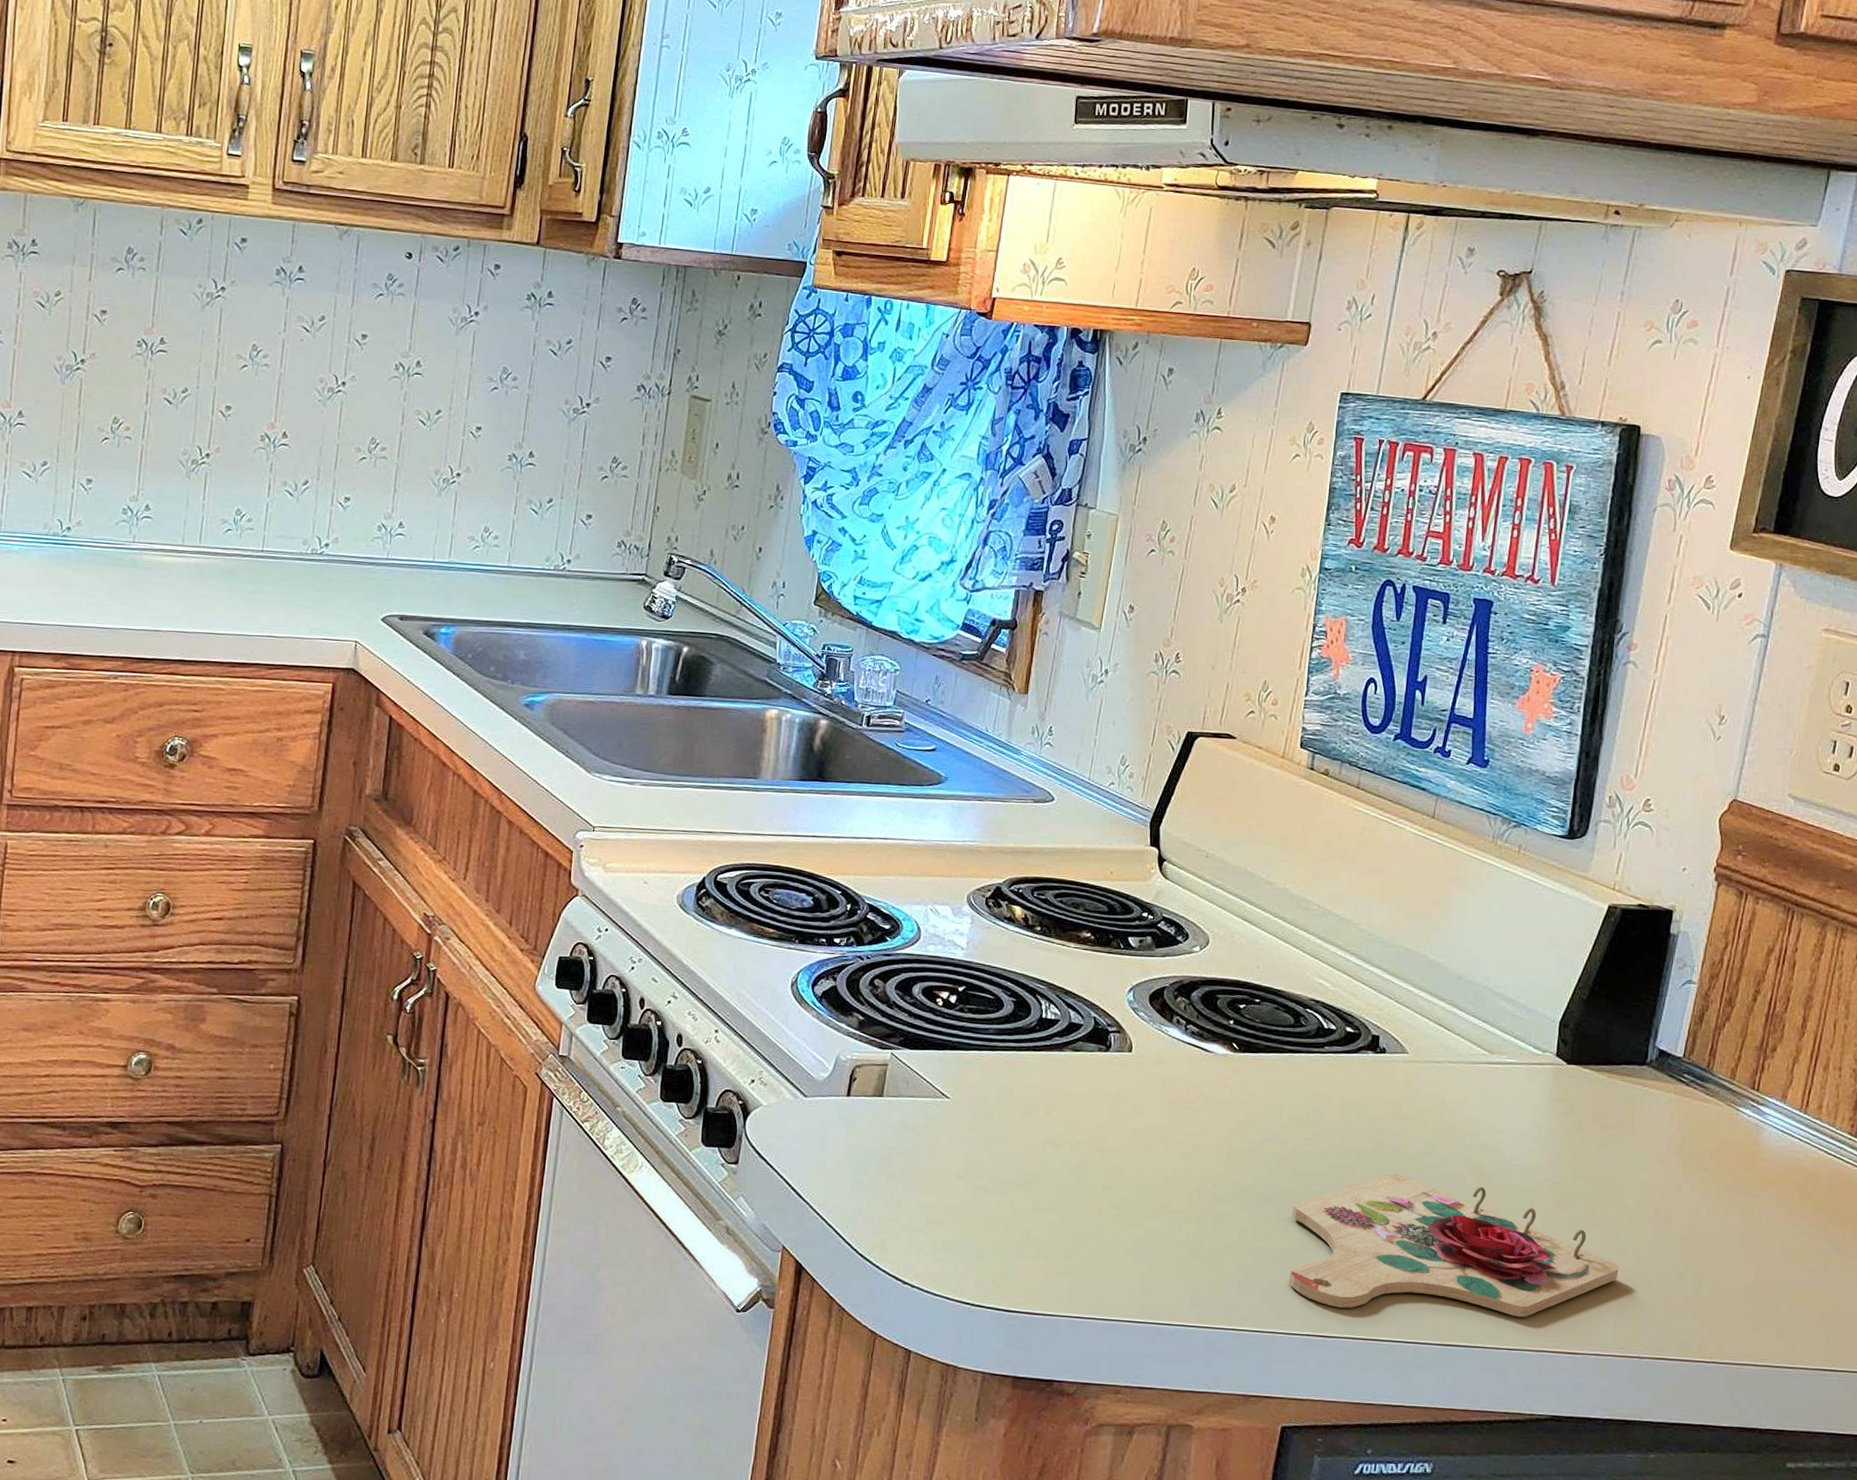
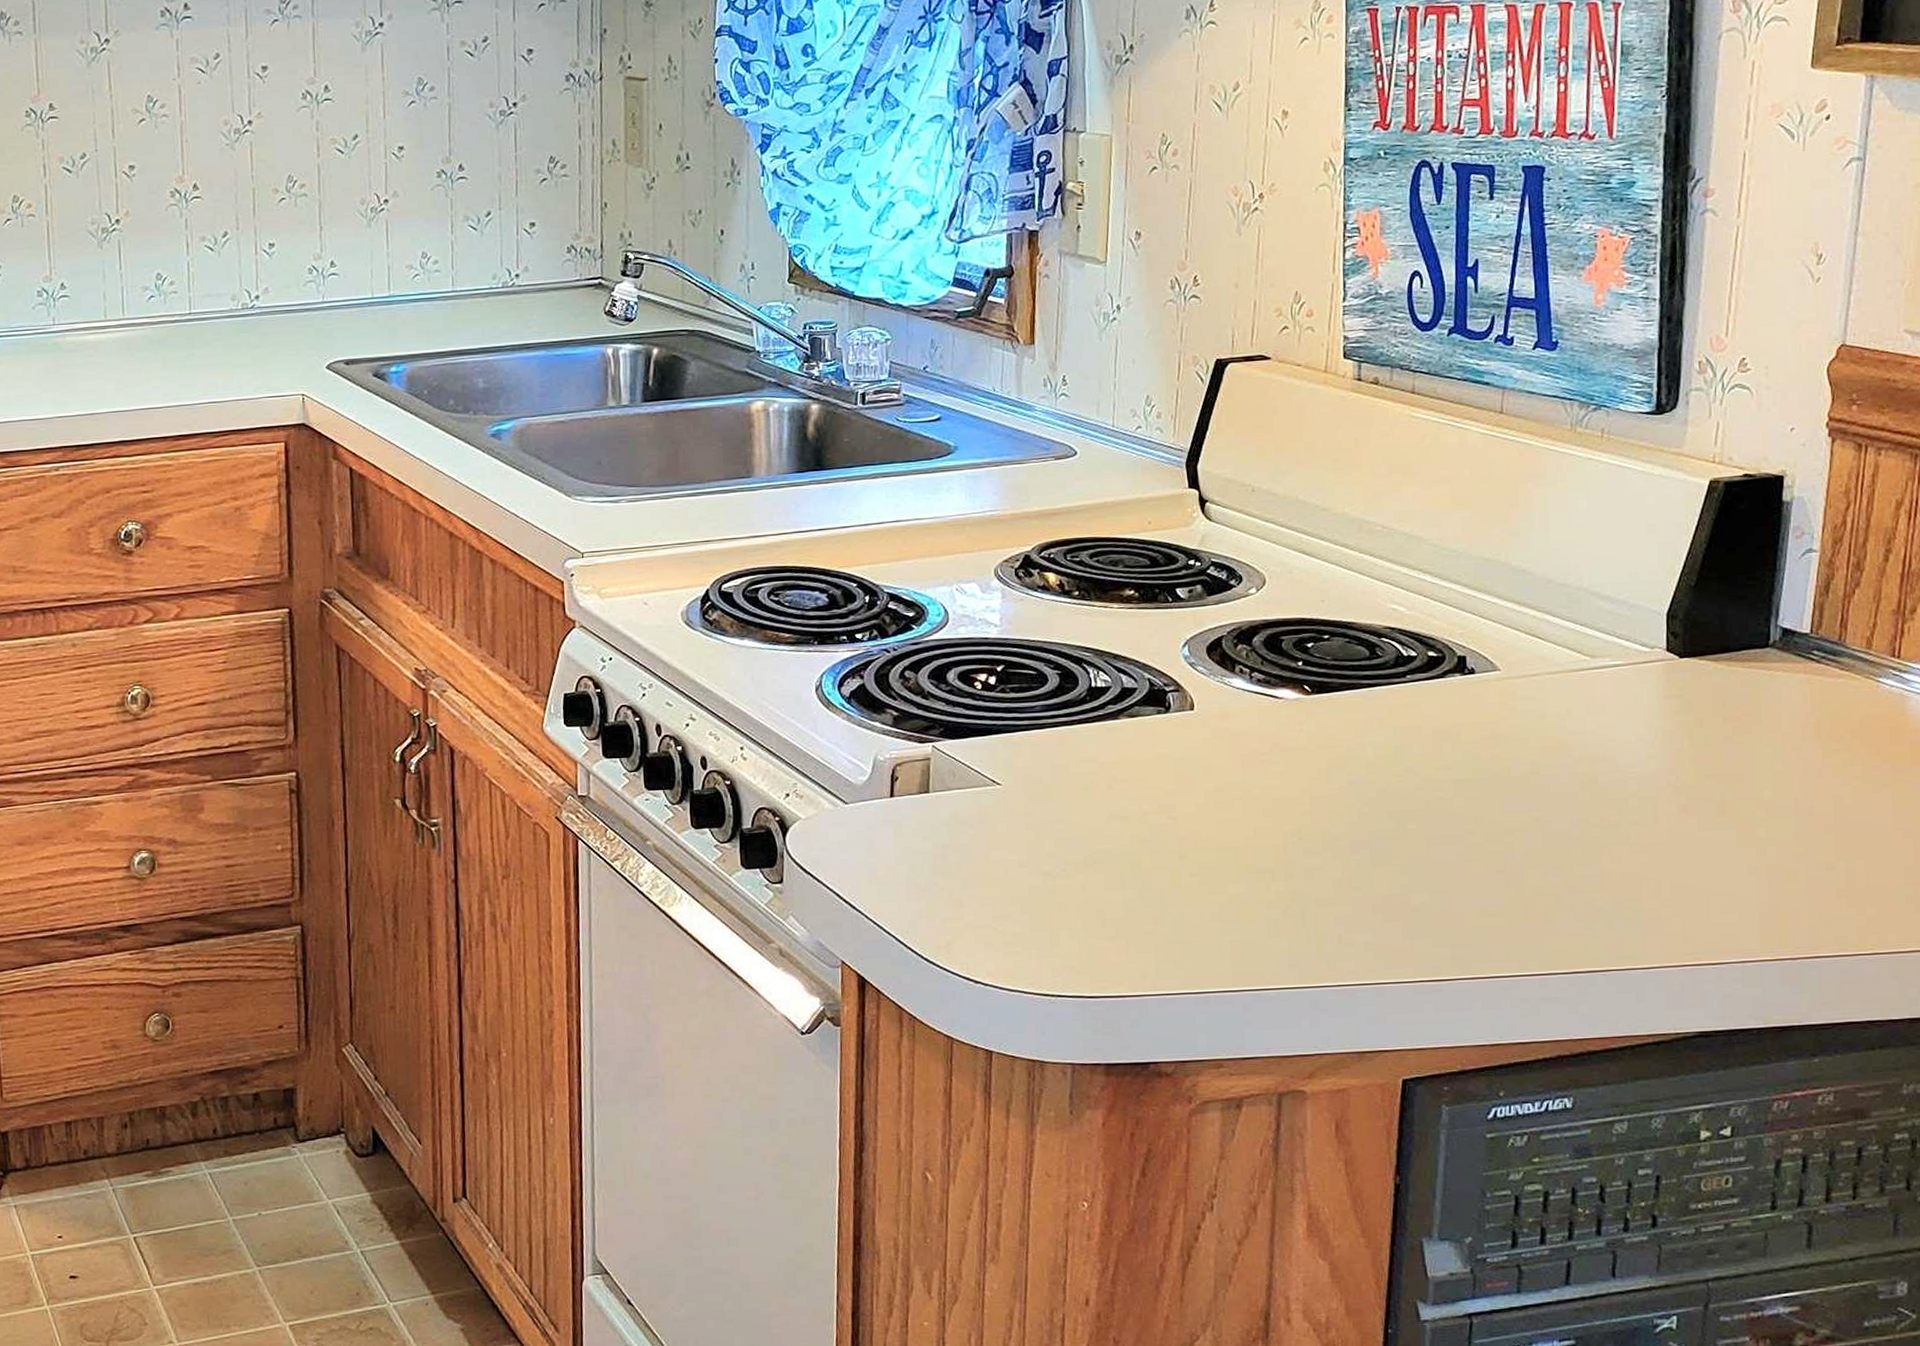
cutting board: present [1288,1173,1619,1317] -> none [1389,800,1760,949]

